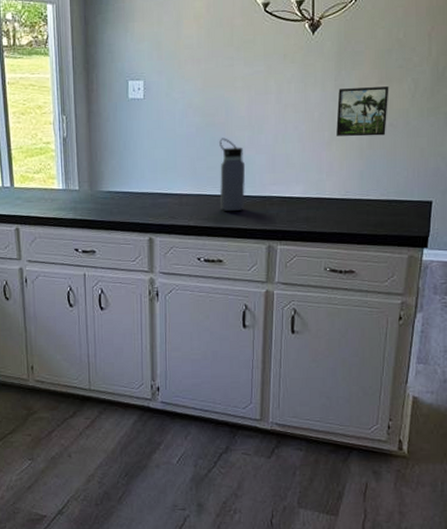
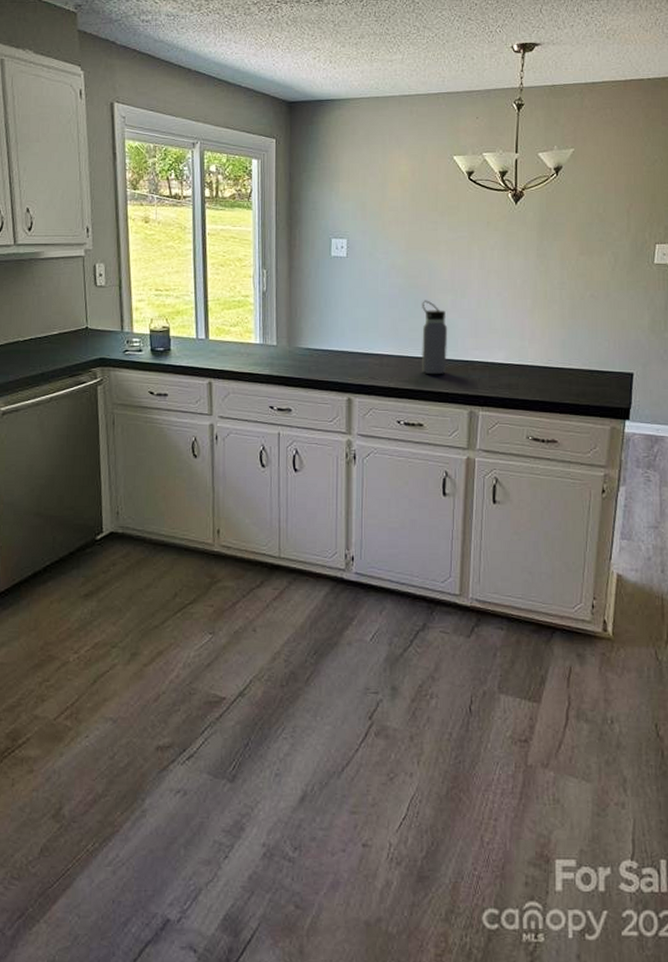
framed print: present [336,86,389,137] -> none [538,258,590,306]

